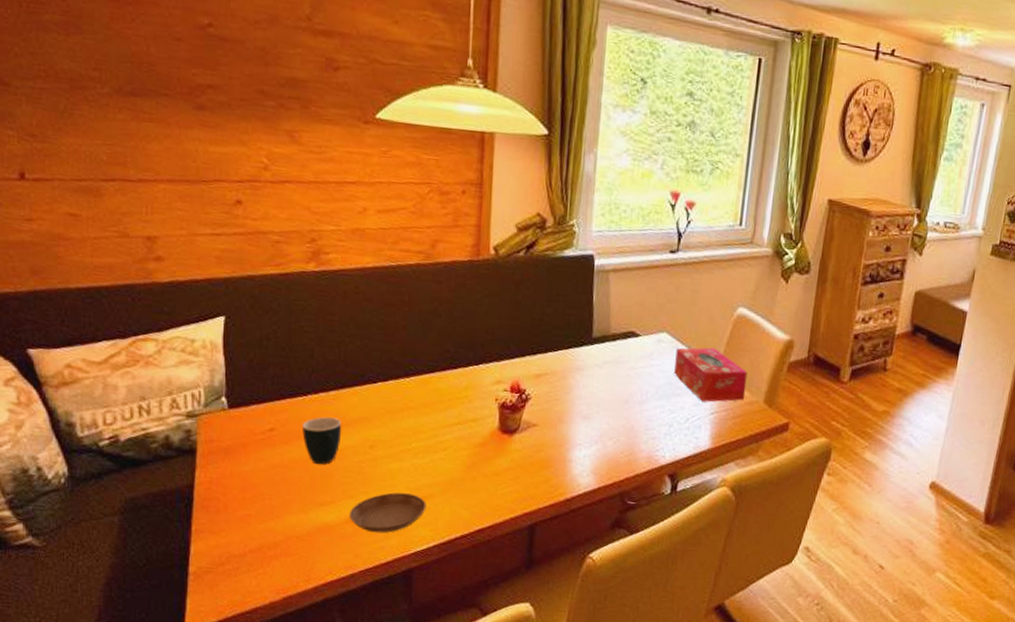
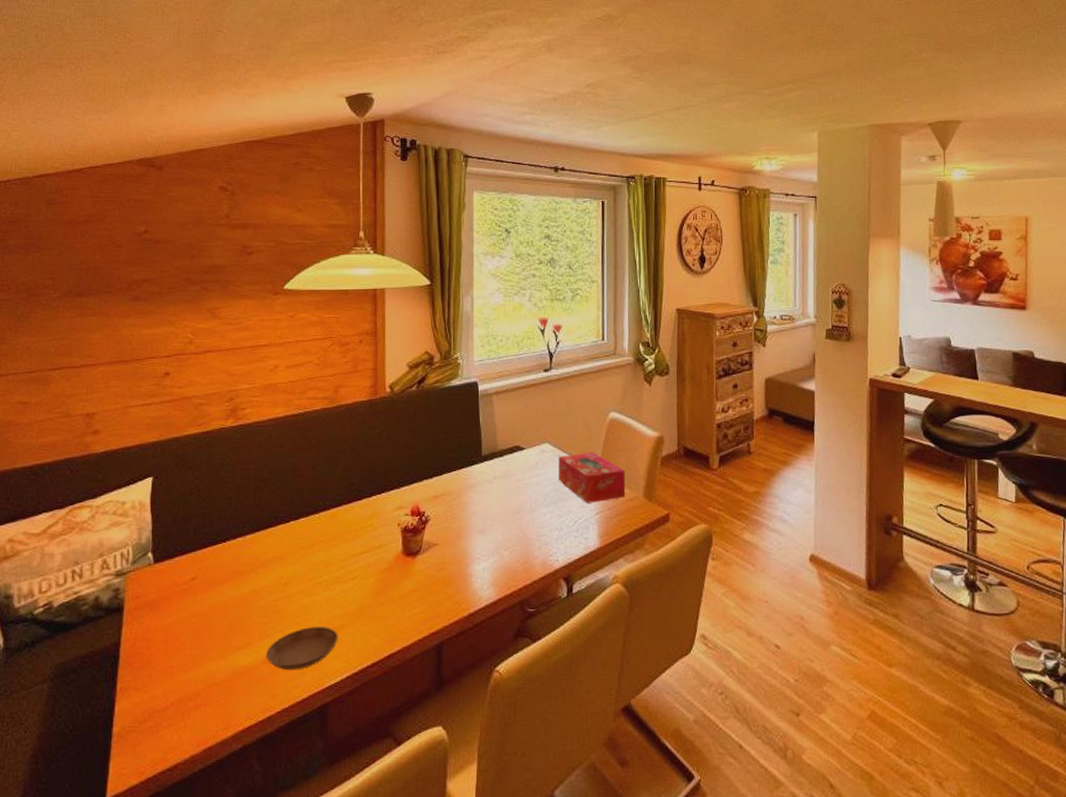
mug: present [302,417,342,465] -> none [222,560,258,608]

